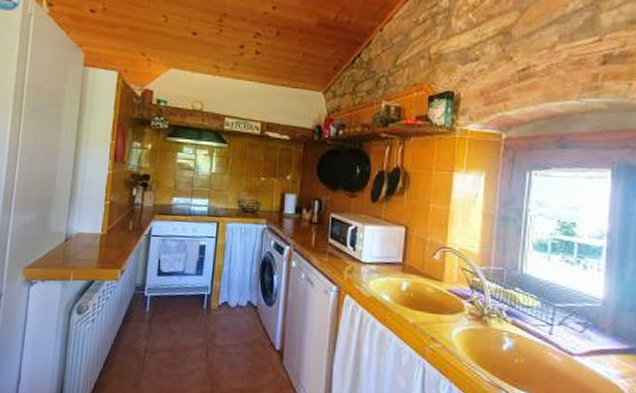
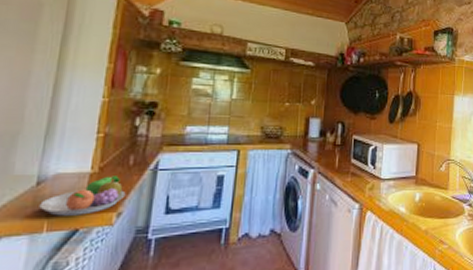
fruit bowl: none [67,238,127,269] -> present [39,176,126,216]

